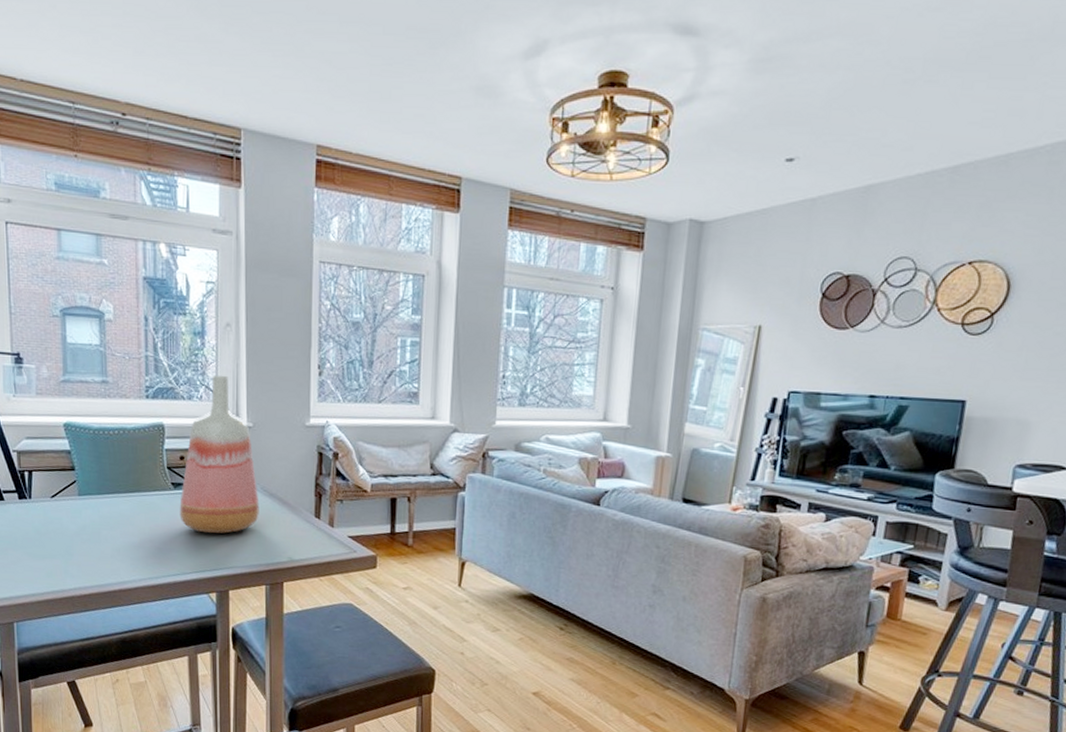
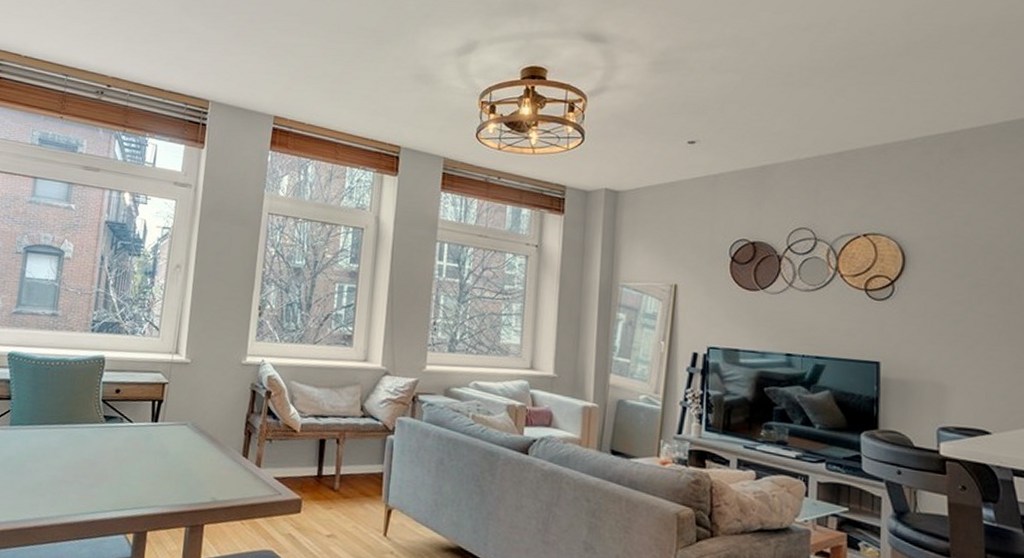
vase: present [179,375,259,534] -> none [107,312,189,470]

